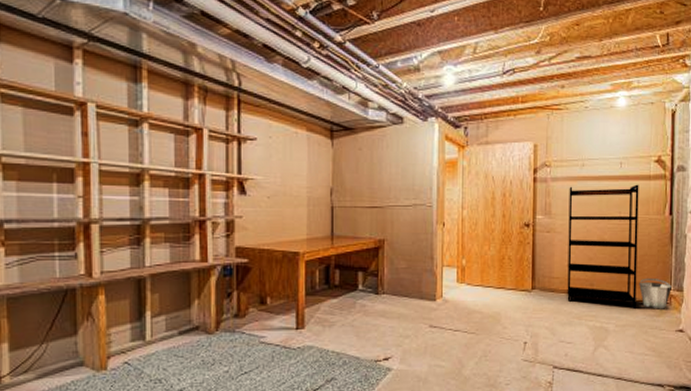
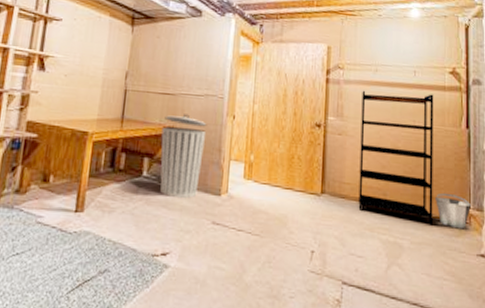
trash can: none [373,225,418,306] -> present [160,114,207,198]

